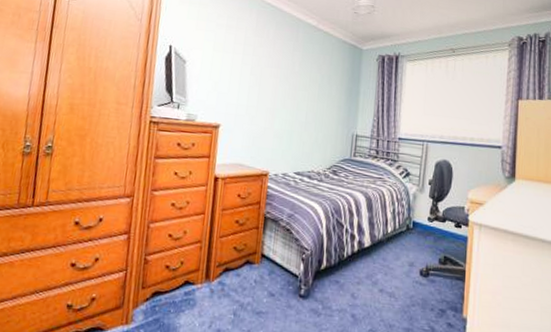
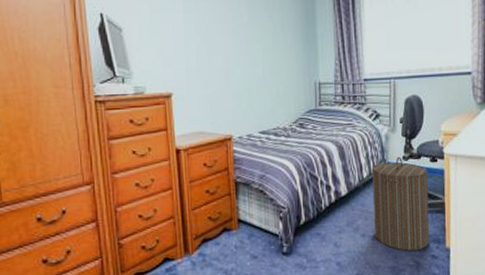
laundry hamper: none [393,216,451,316] -> present [371,156,429,251]

